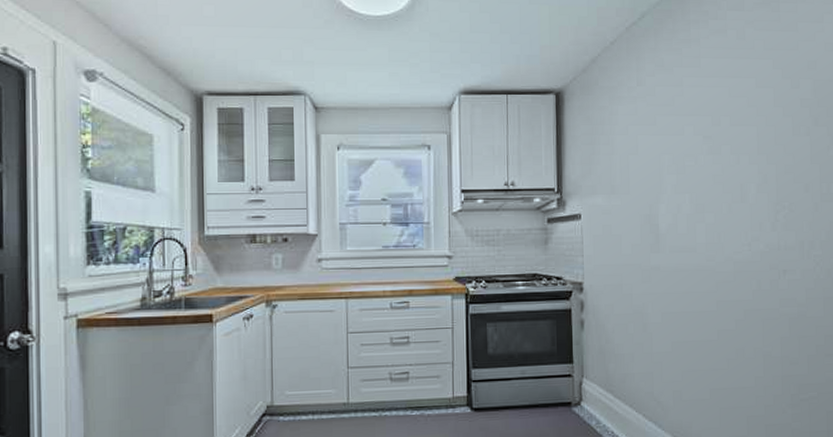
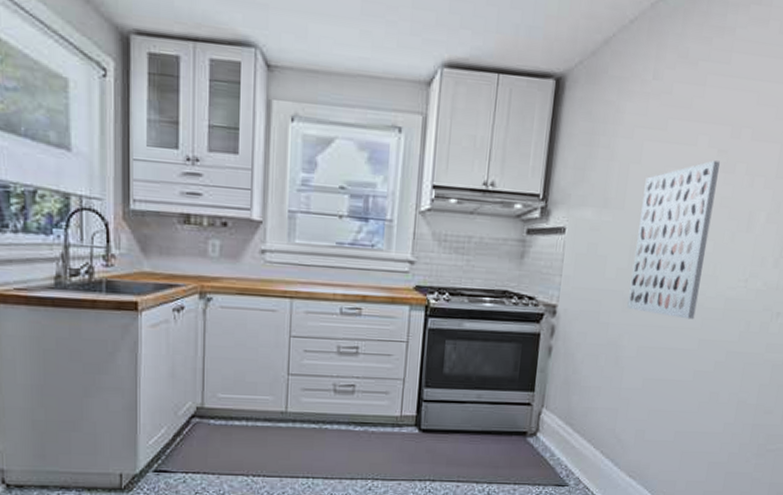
wall art: none [644,145,709,284] -> present [627,160,720,320]

